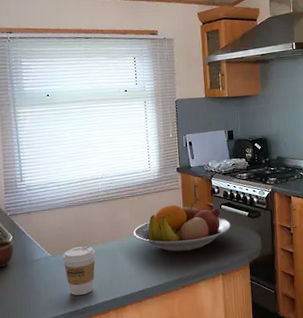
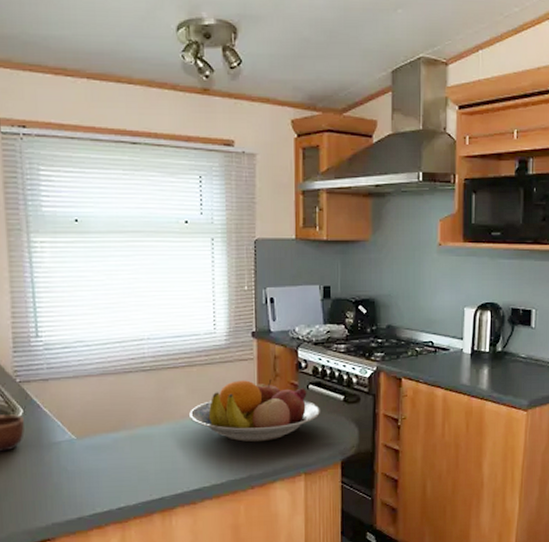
coffee cup: present [62,246,96,295] -> none [91,428,137,491]

